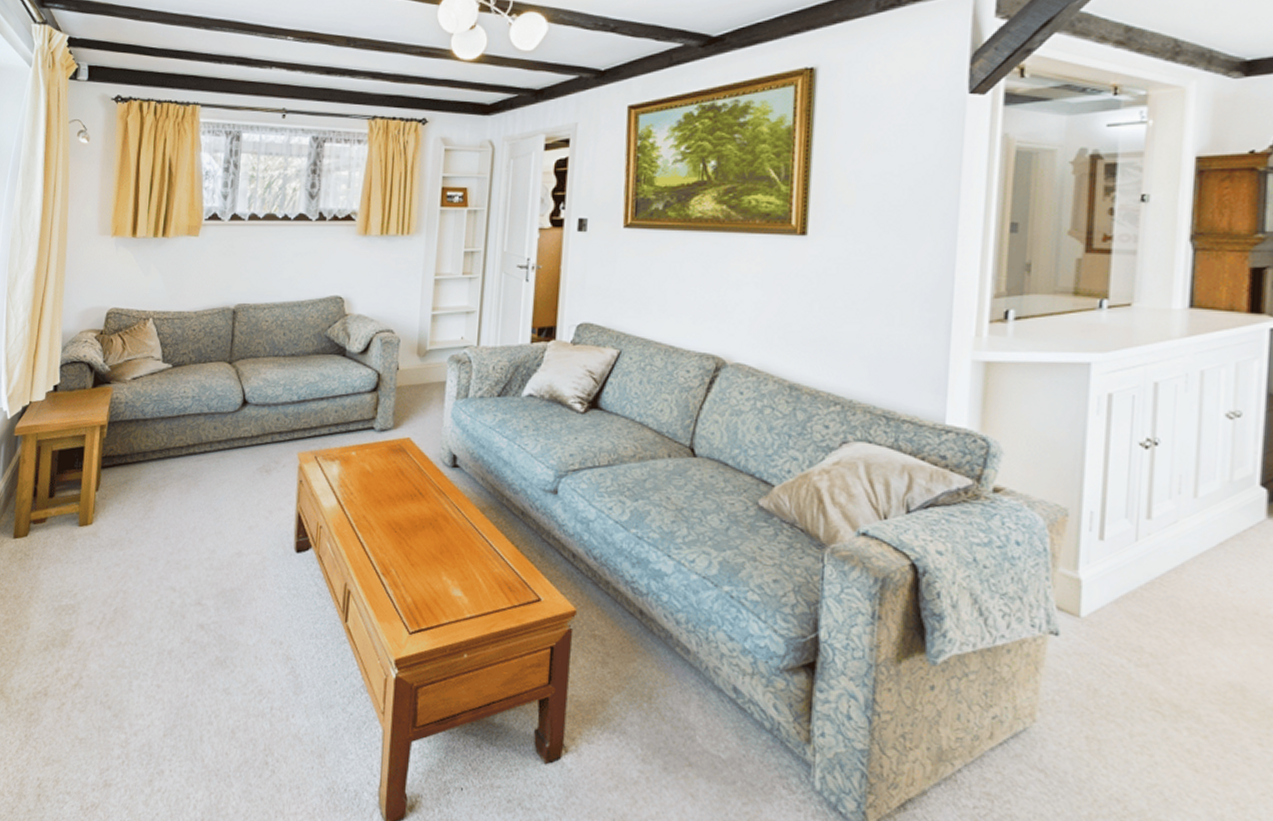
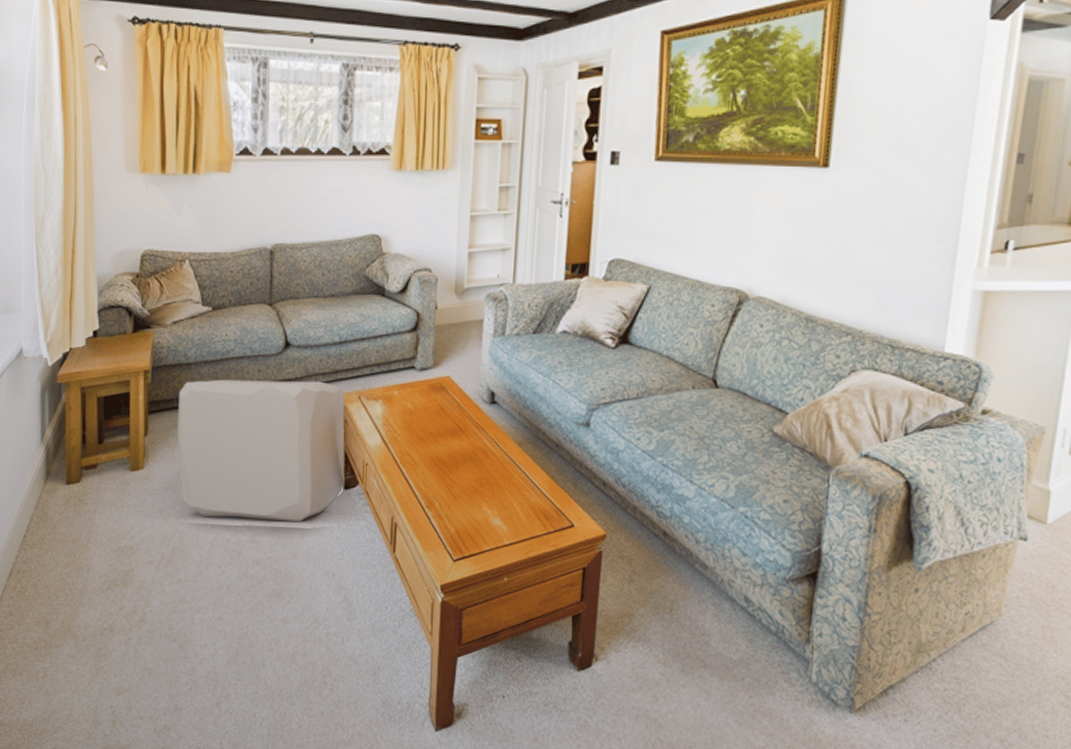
pouf: none [128,435,300,585] -> present [178,379,345,522]

